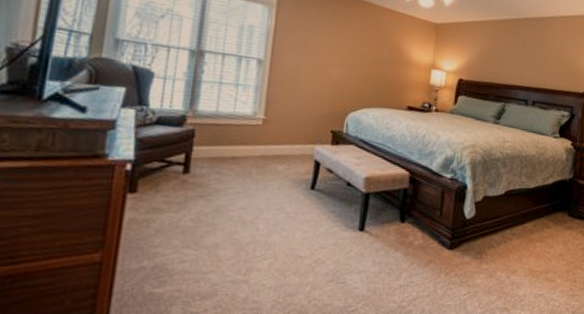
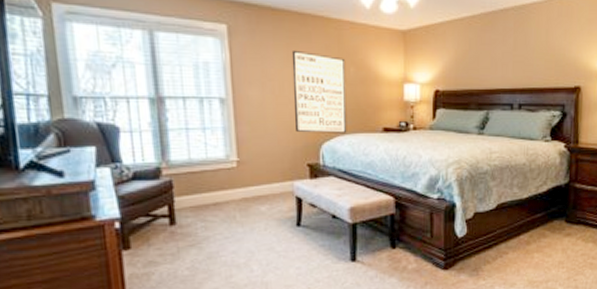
wall art: none [325,26,381,107] -> present [291,49,347,133]

